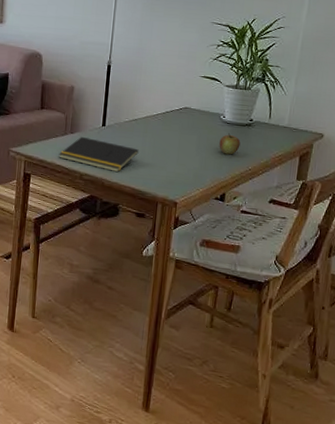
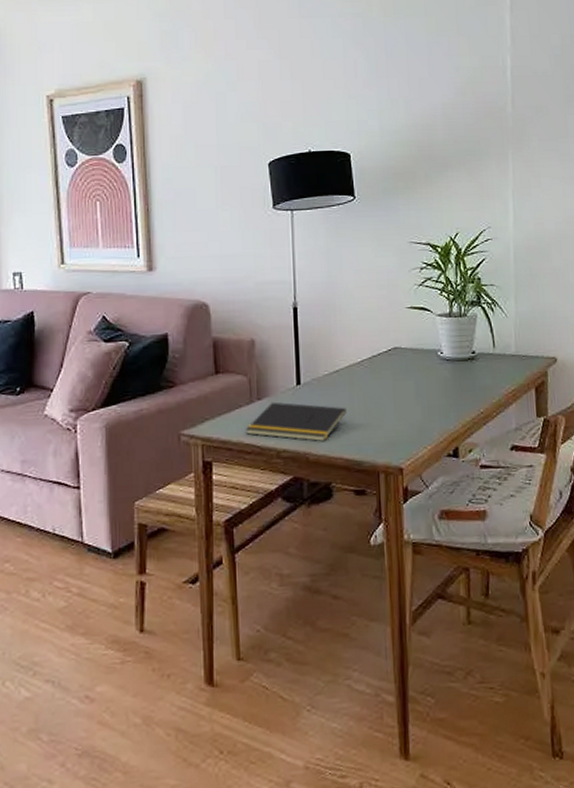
apple: present [219,133,241,155] -> none [441,372,466,398]

